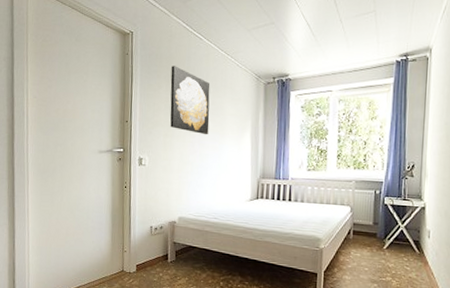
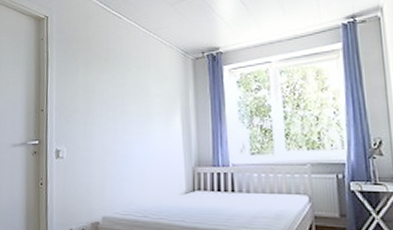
wall art: present [170,66,210,135] -> none [88,48,133,120]

